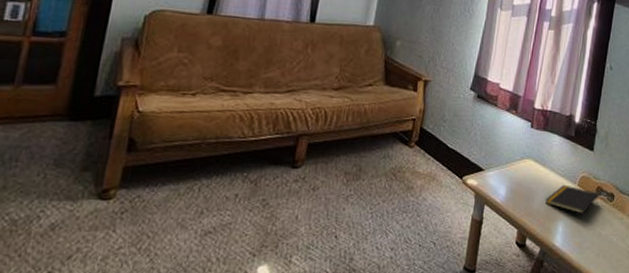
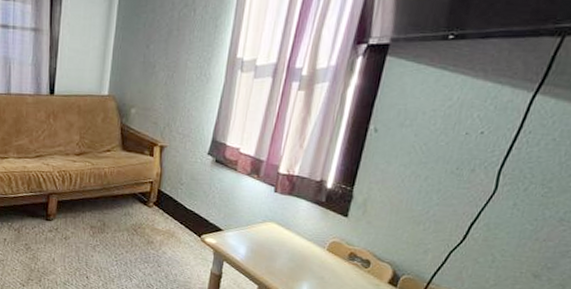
notepad: present [545,184,599,214] -> none [289,248,352,278]

